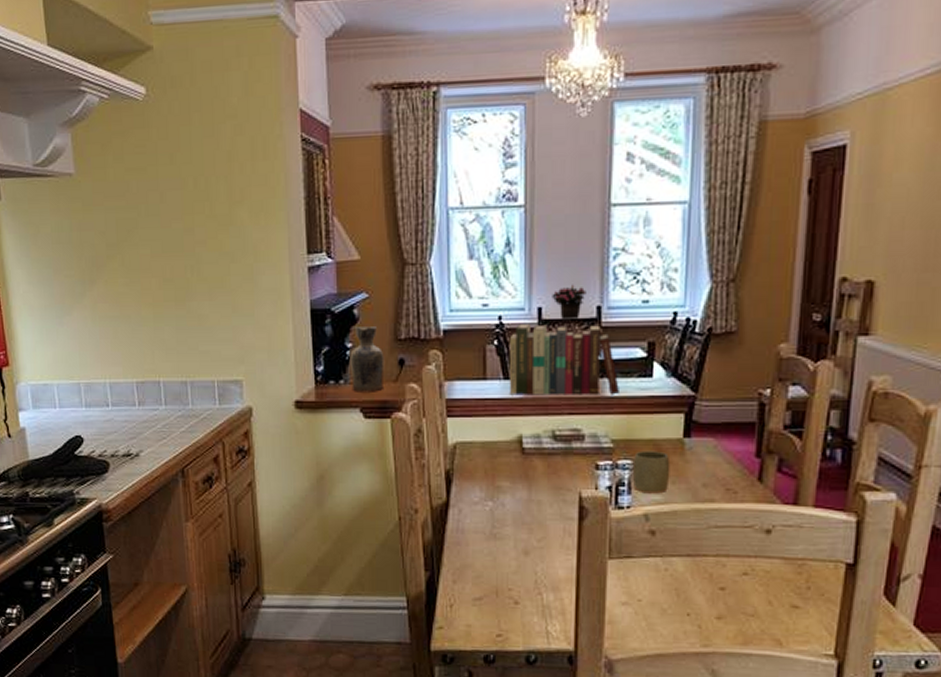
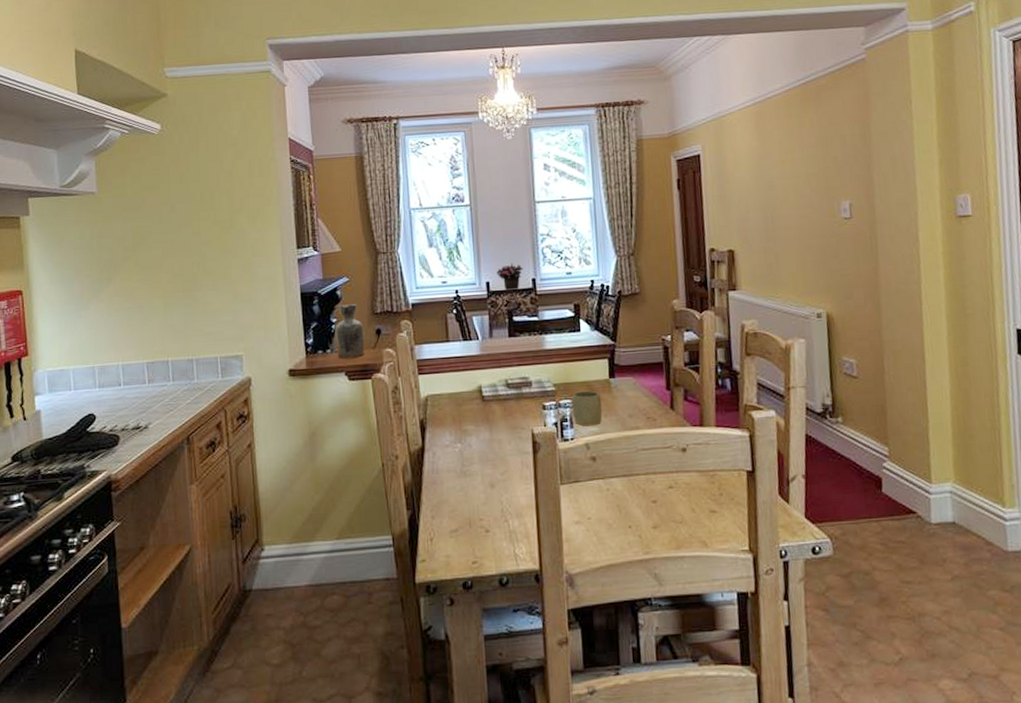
books: present [509,323,619,395] -> none [465,293,556,353]

